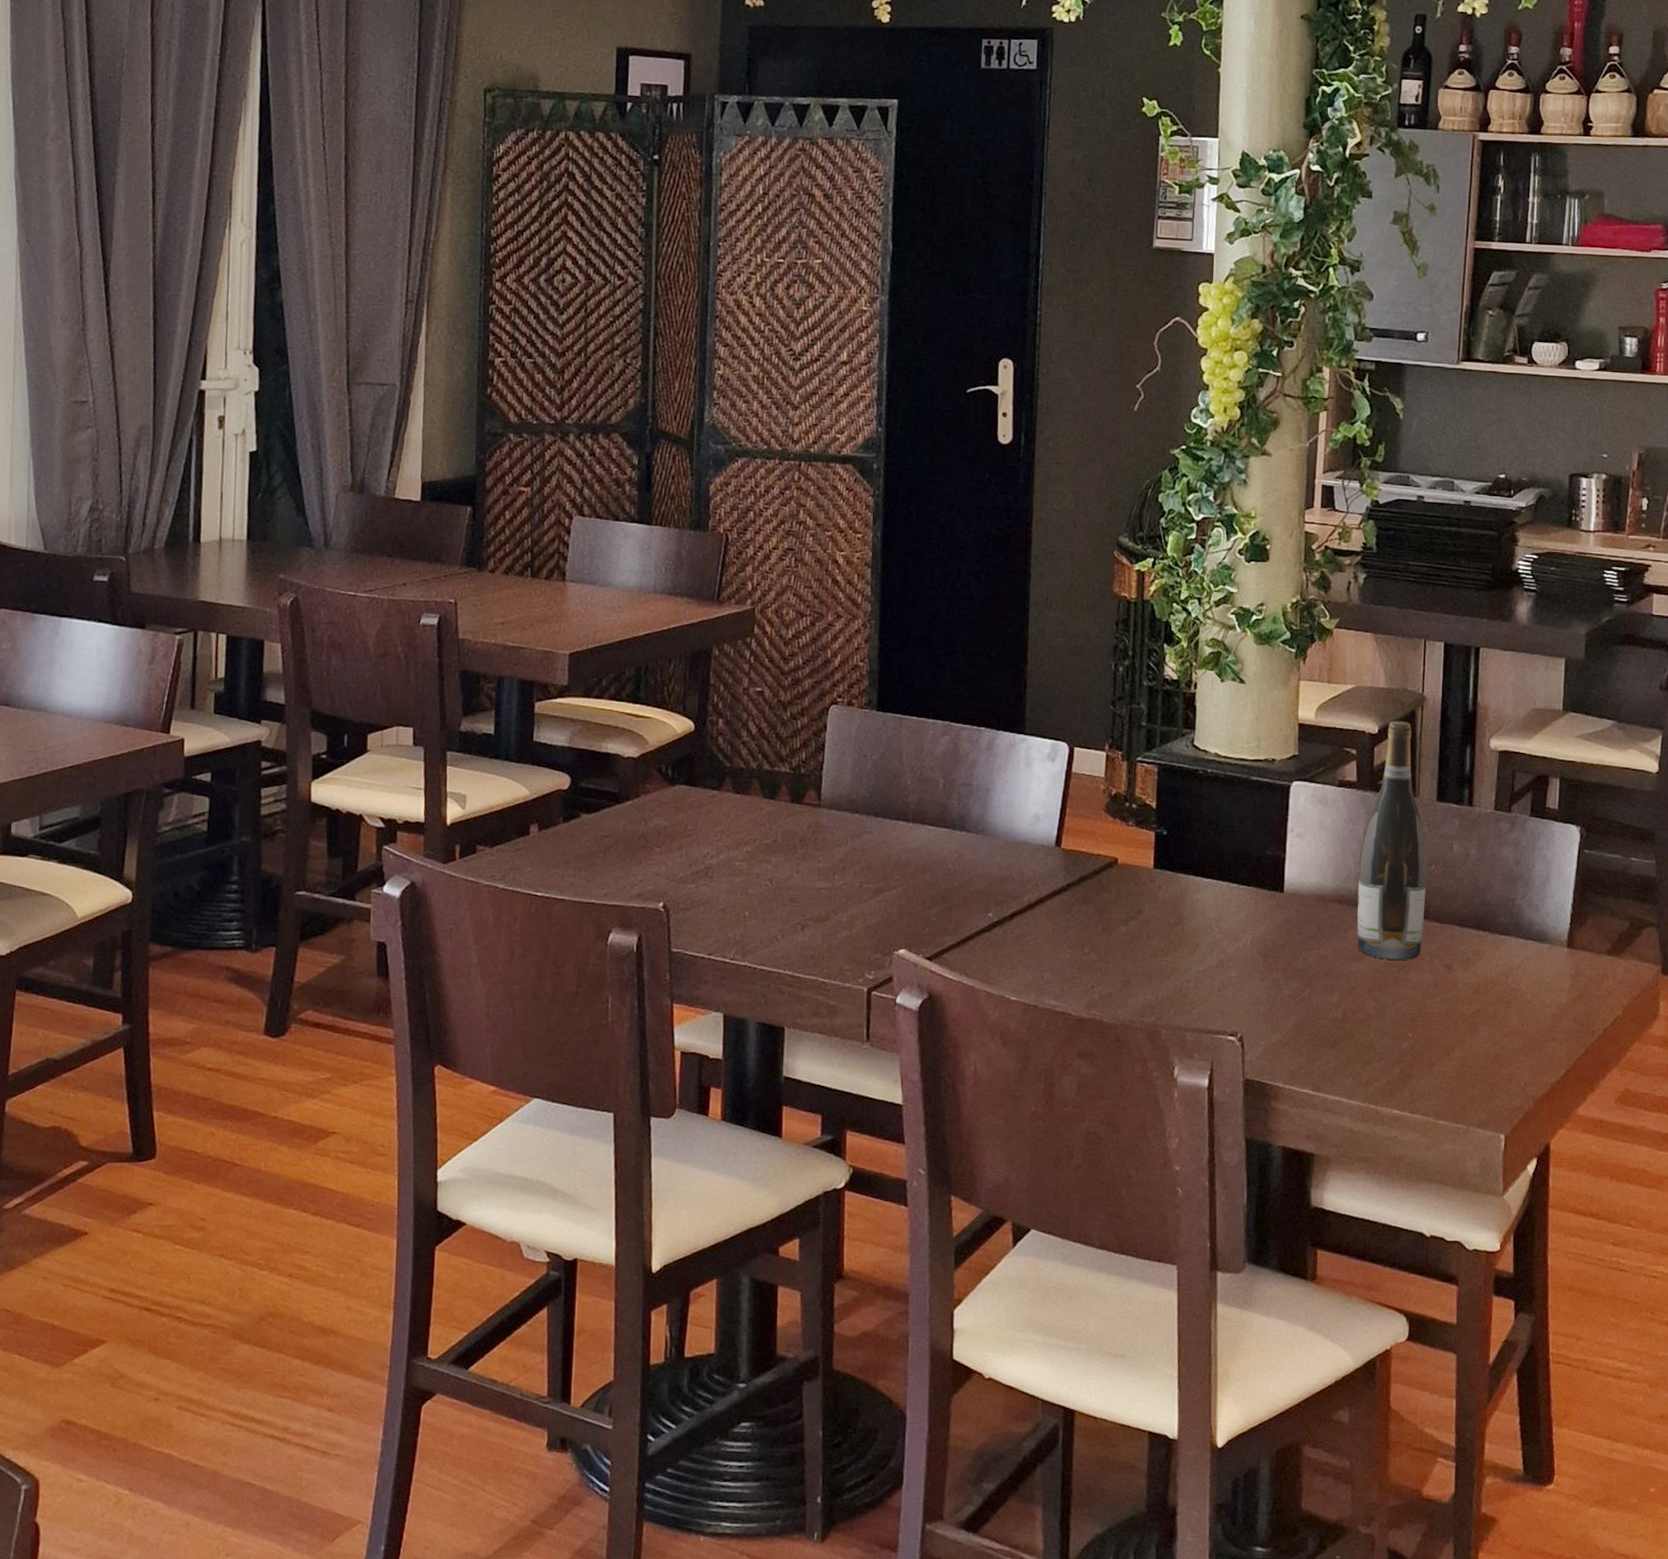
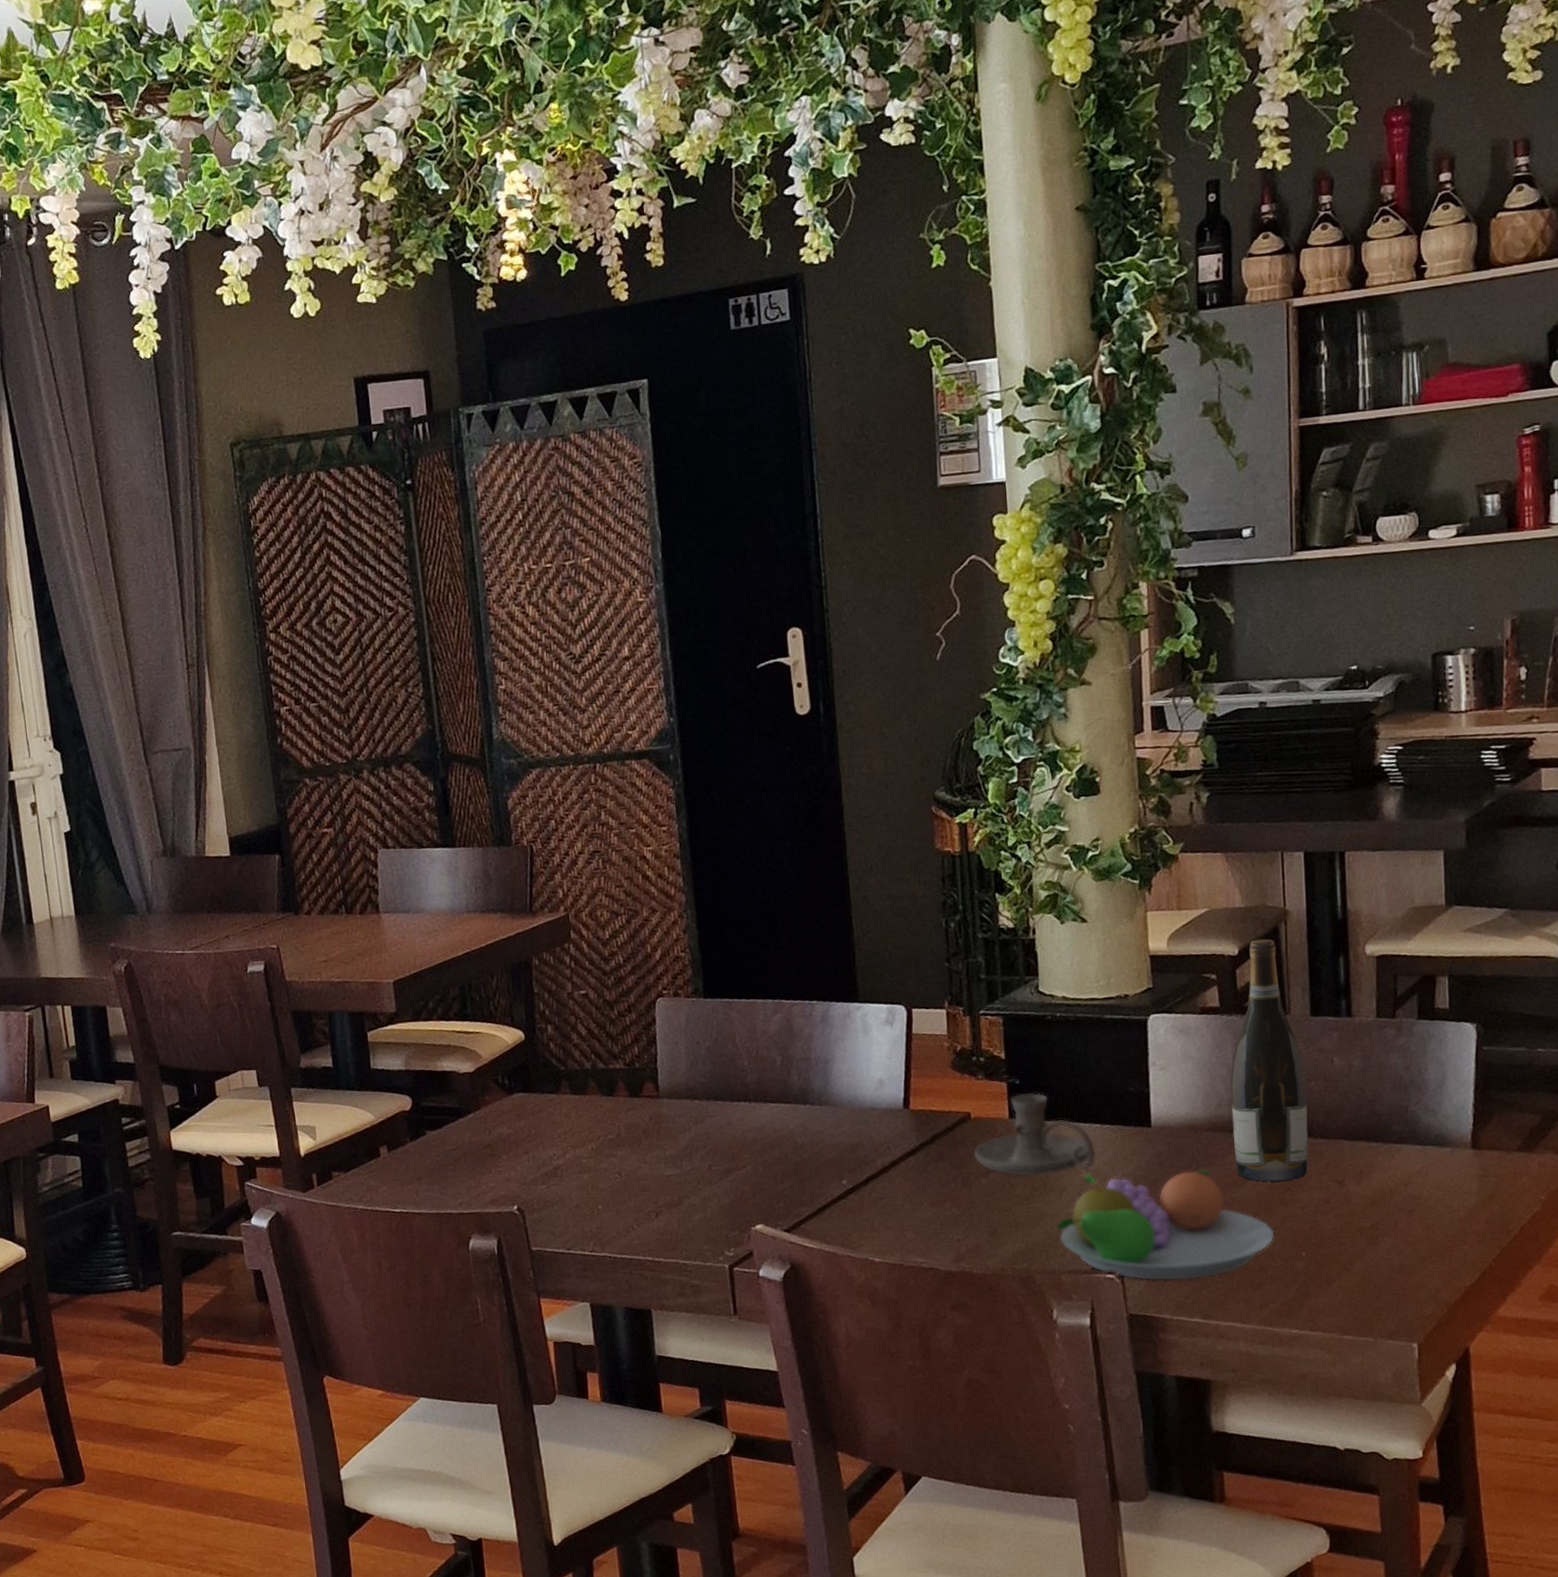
candle holder: none [1116,845,1230,930] -> present [974,1093,1095,1176]
fruit bowl: none [1186,932,1386,1050] -> present [1056,1169,1275,1281]

